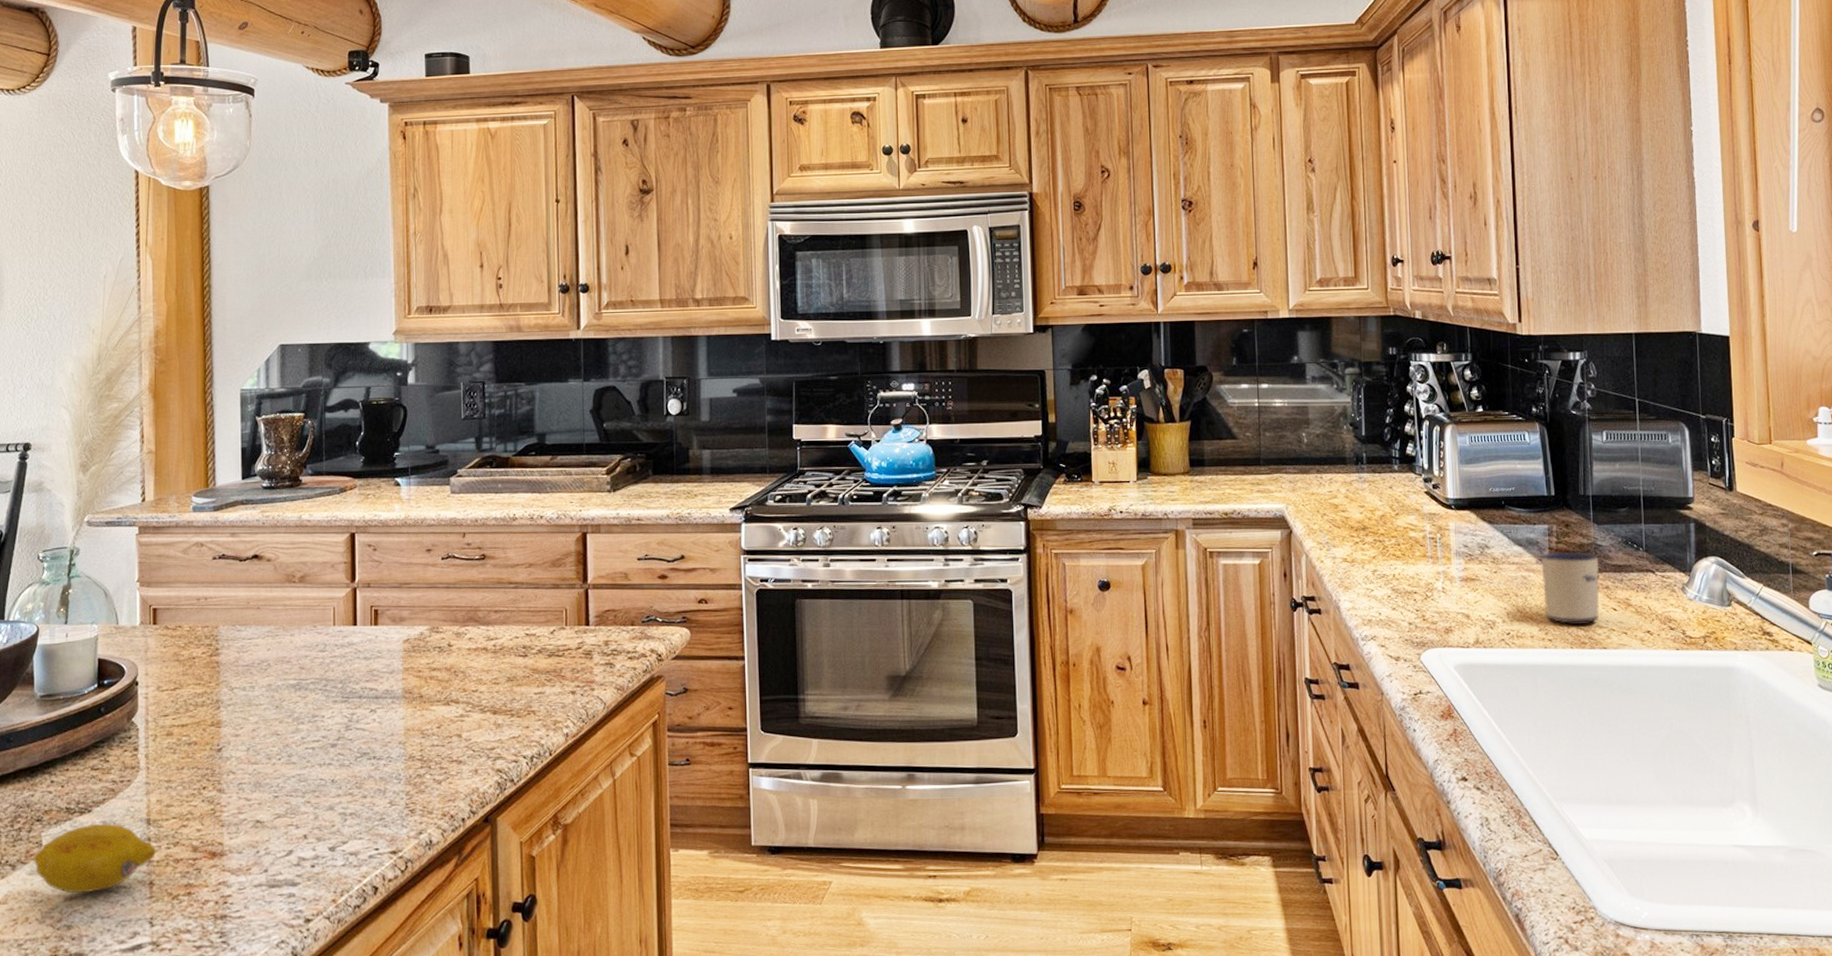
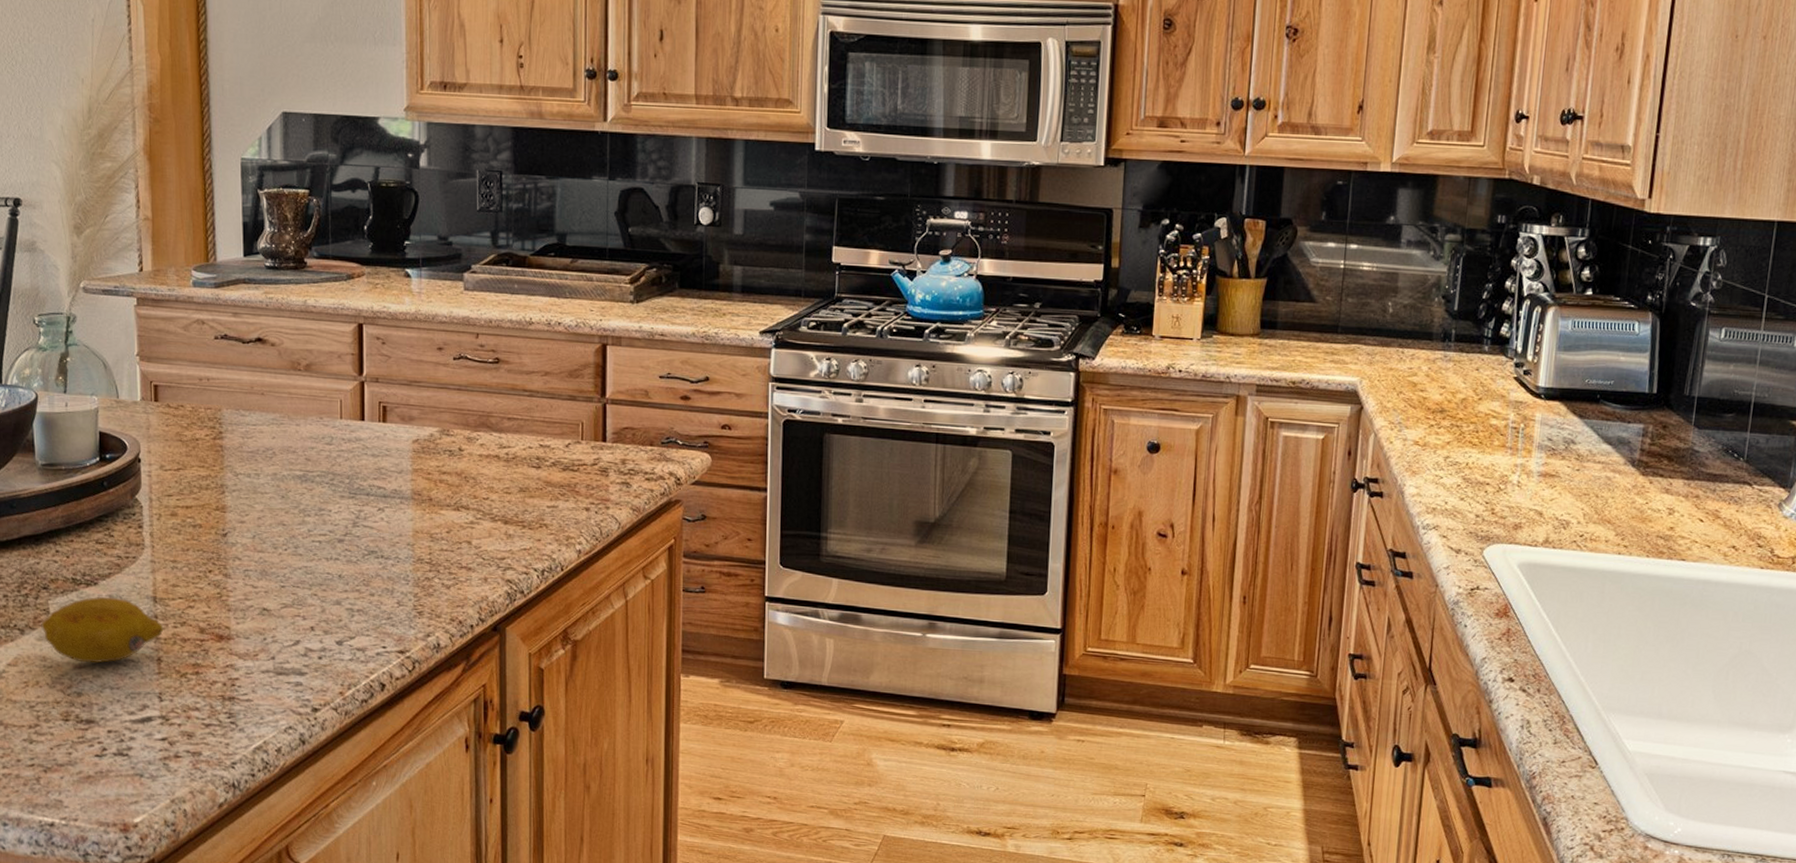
mug: present [1541,551,1600,624] -> none [1625,454,1693,532]

